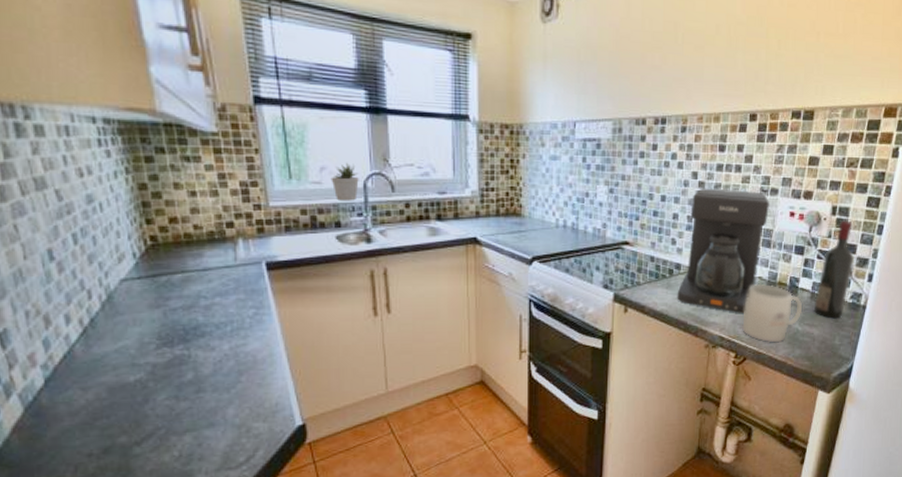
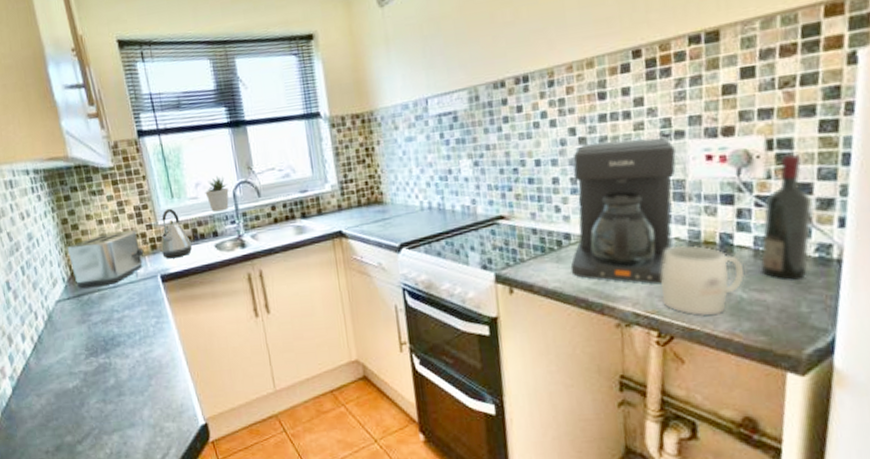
toaster: none [143,208,247,267] -> present [67,230,144,288]
kettle: none [269,189,309,245] -> present [160,208,192,259]

